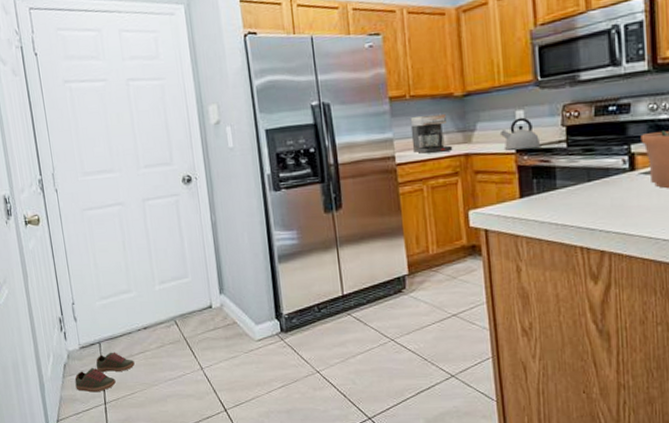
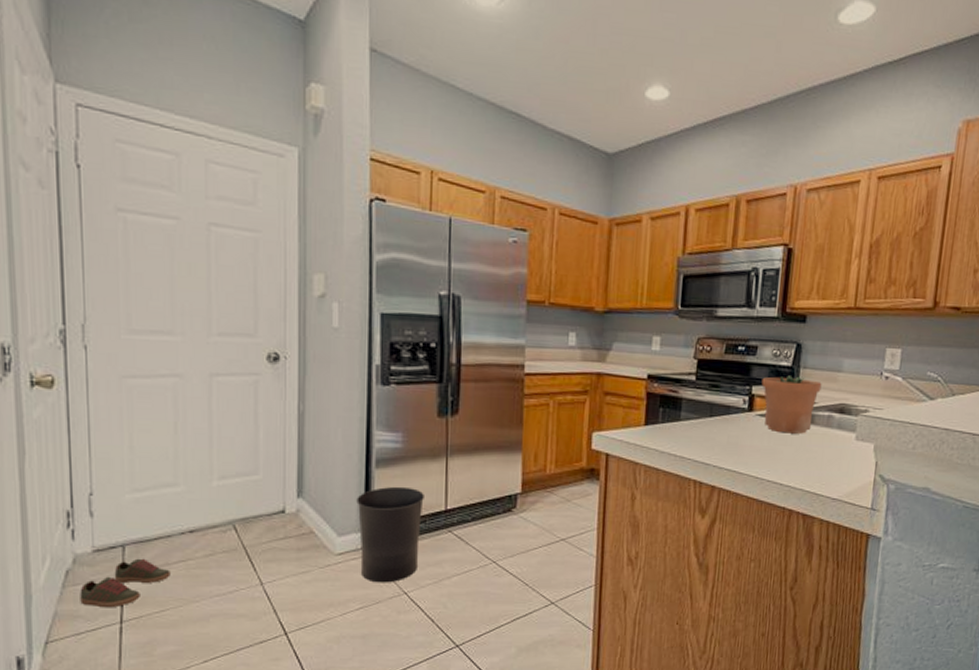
waste bin: none [266,277,325,364] -> present [357,486,424,583]
coffee maker: present [410,114,453,155] -> none [544,326,586,368]
kettle: present [499,117,541,151] -> none [634,344,672,377]

